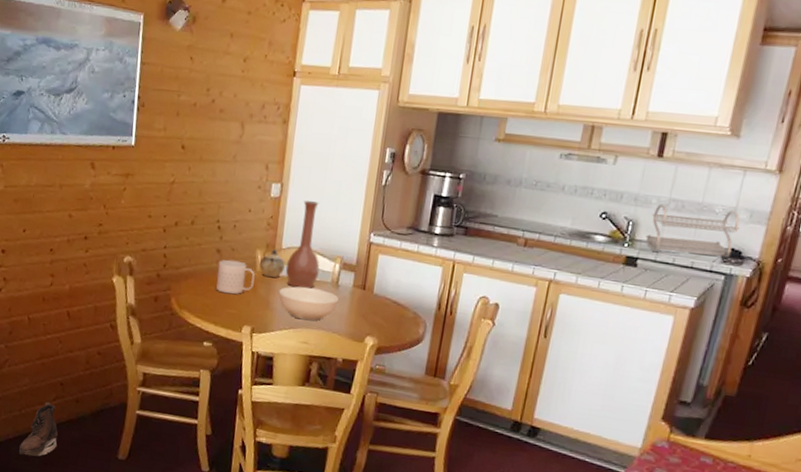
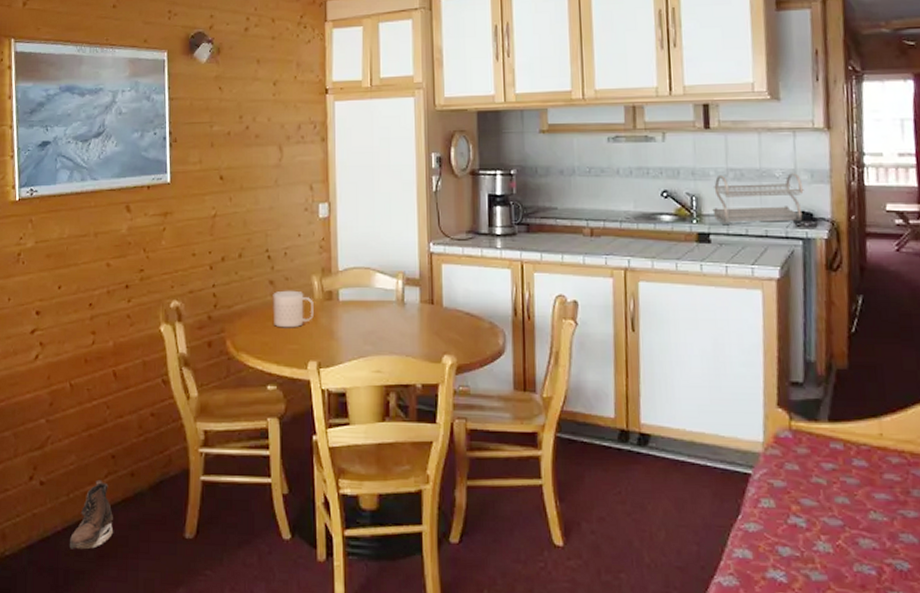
teapot: present [259,249,286,278] -> none [316,273,345,304]
bowl: present [278,286,339,321] -> none [341,310,408,346]
vase: present [285,200,320,289] -> none [345,216,382,312]

